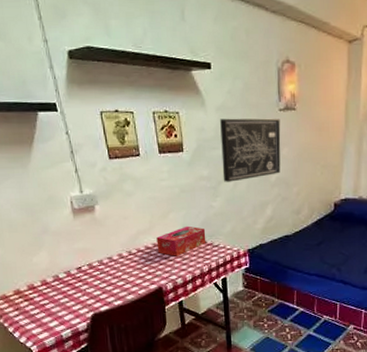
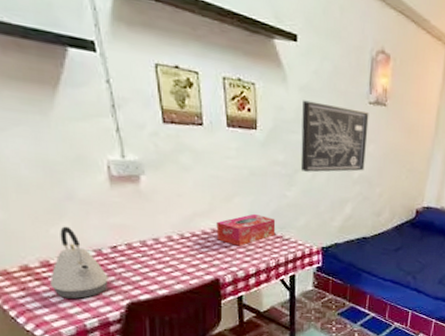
kettle: none [35,255,77,314] -> present [50,226,109,299]

